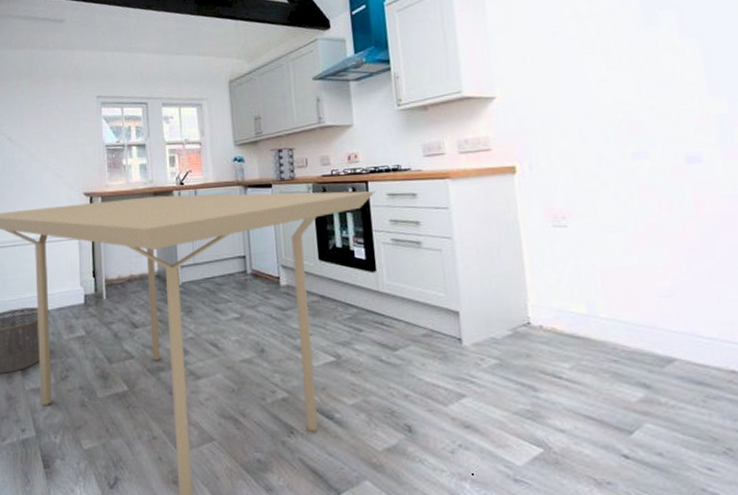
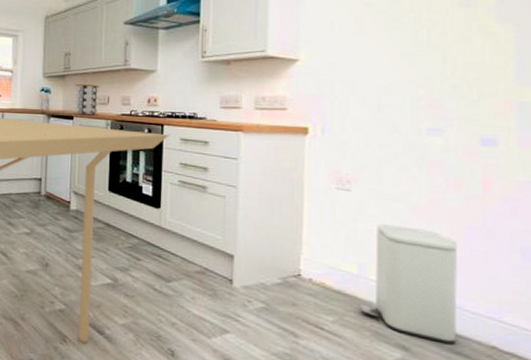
pedal bin: none [593,256,696,376] -> present [358,224,458,345]

